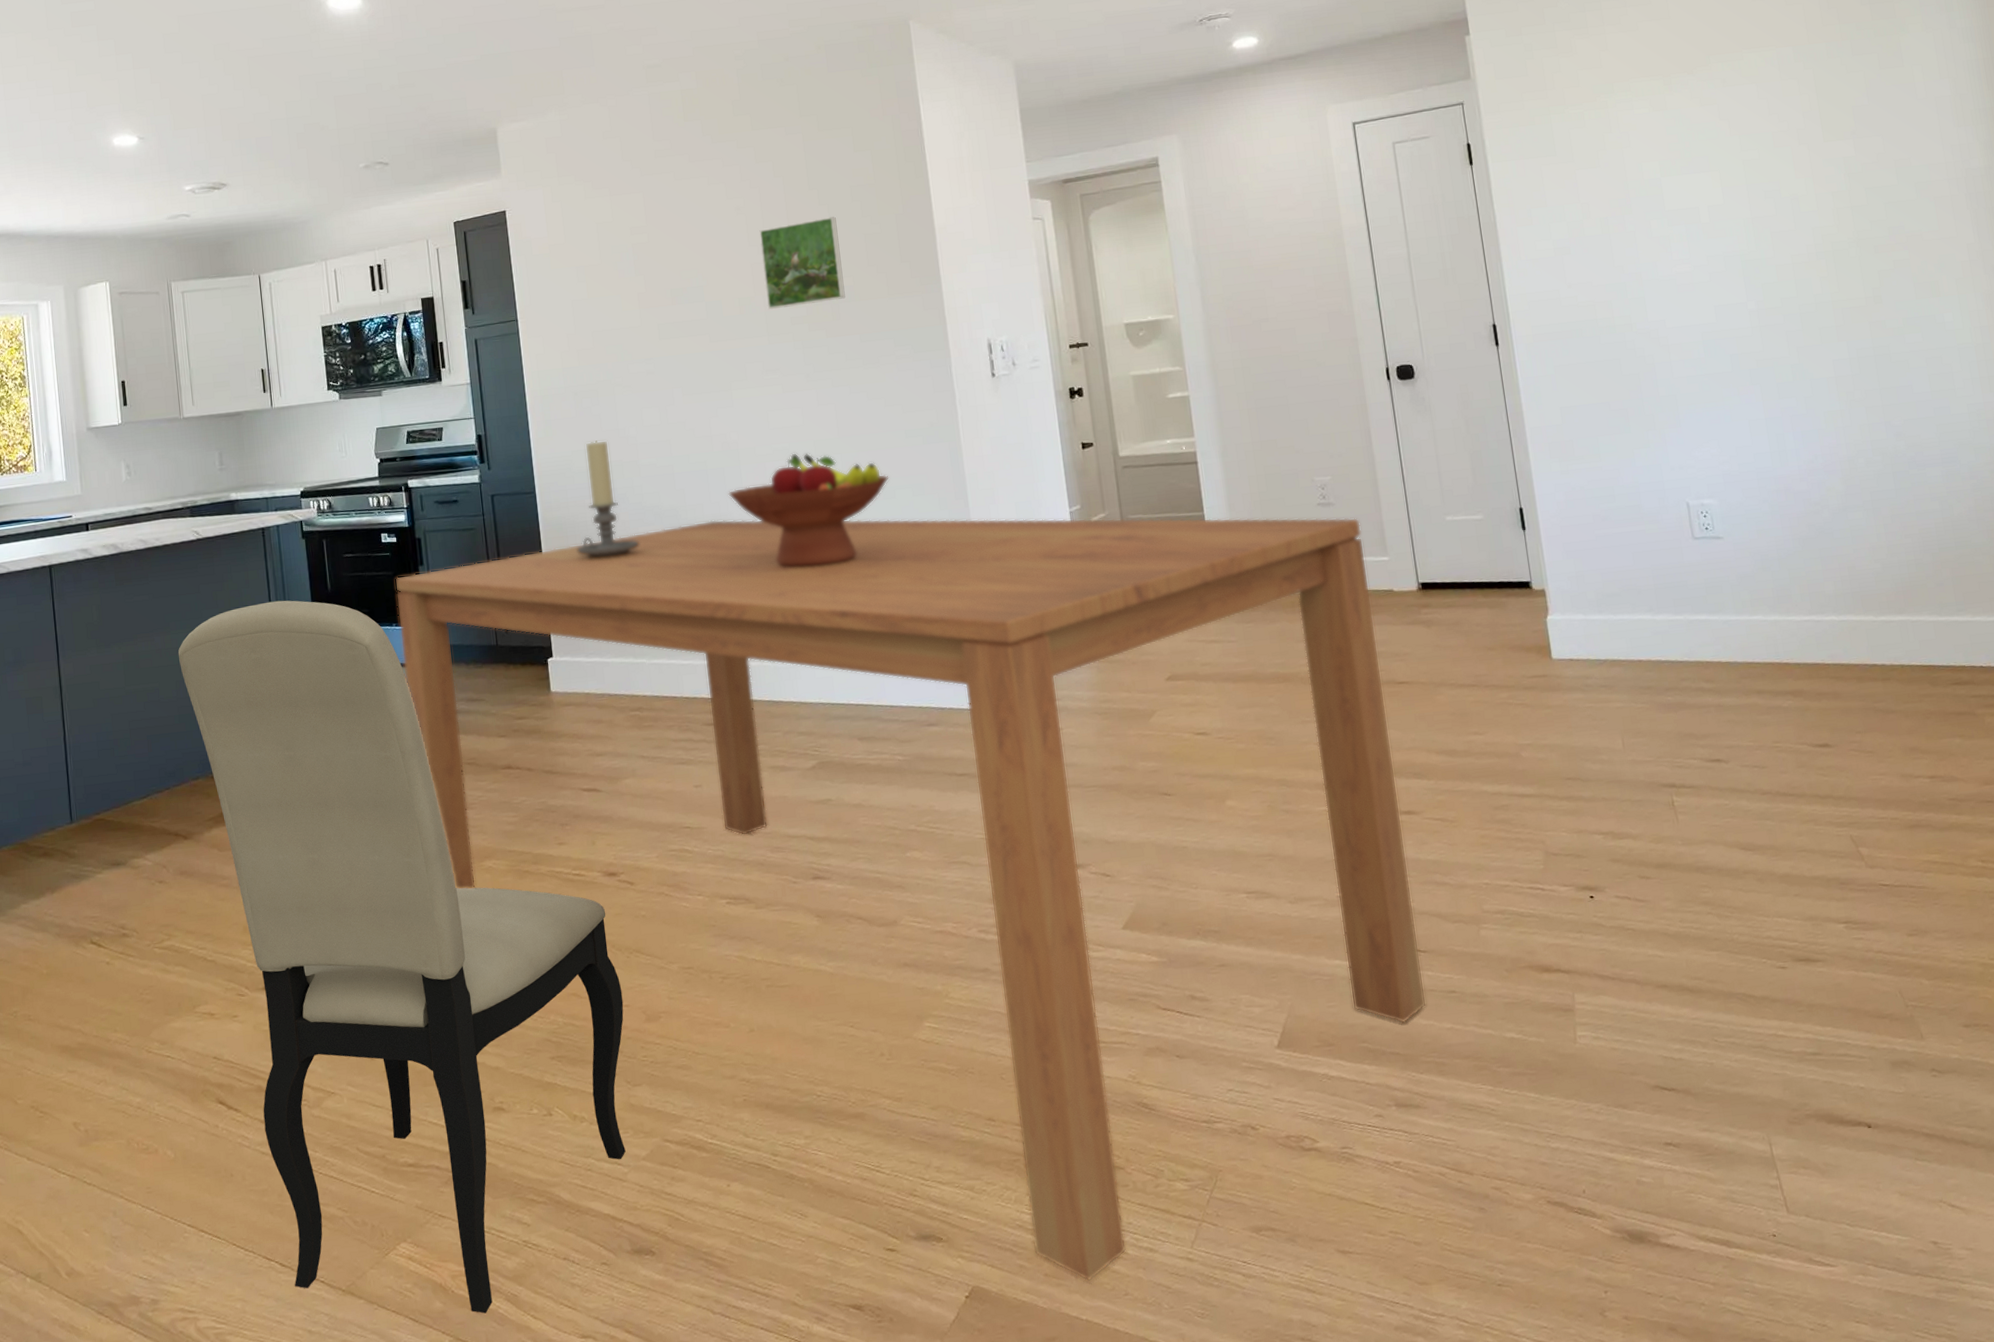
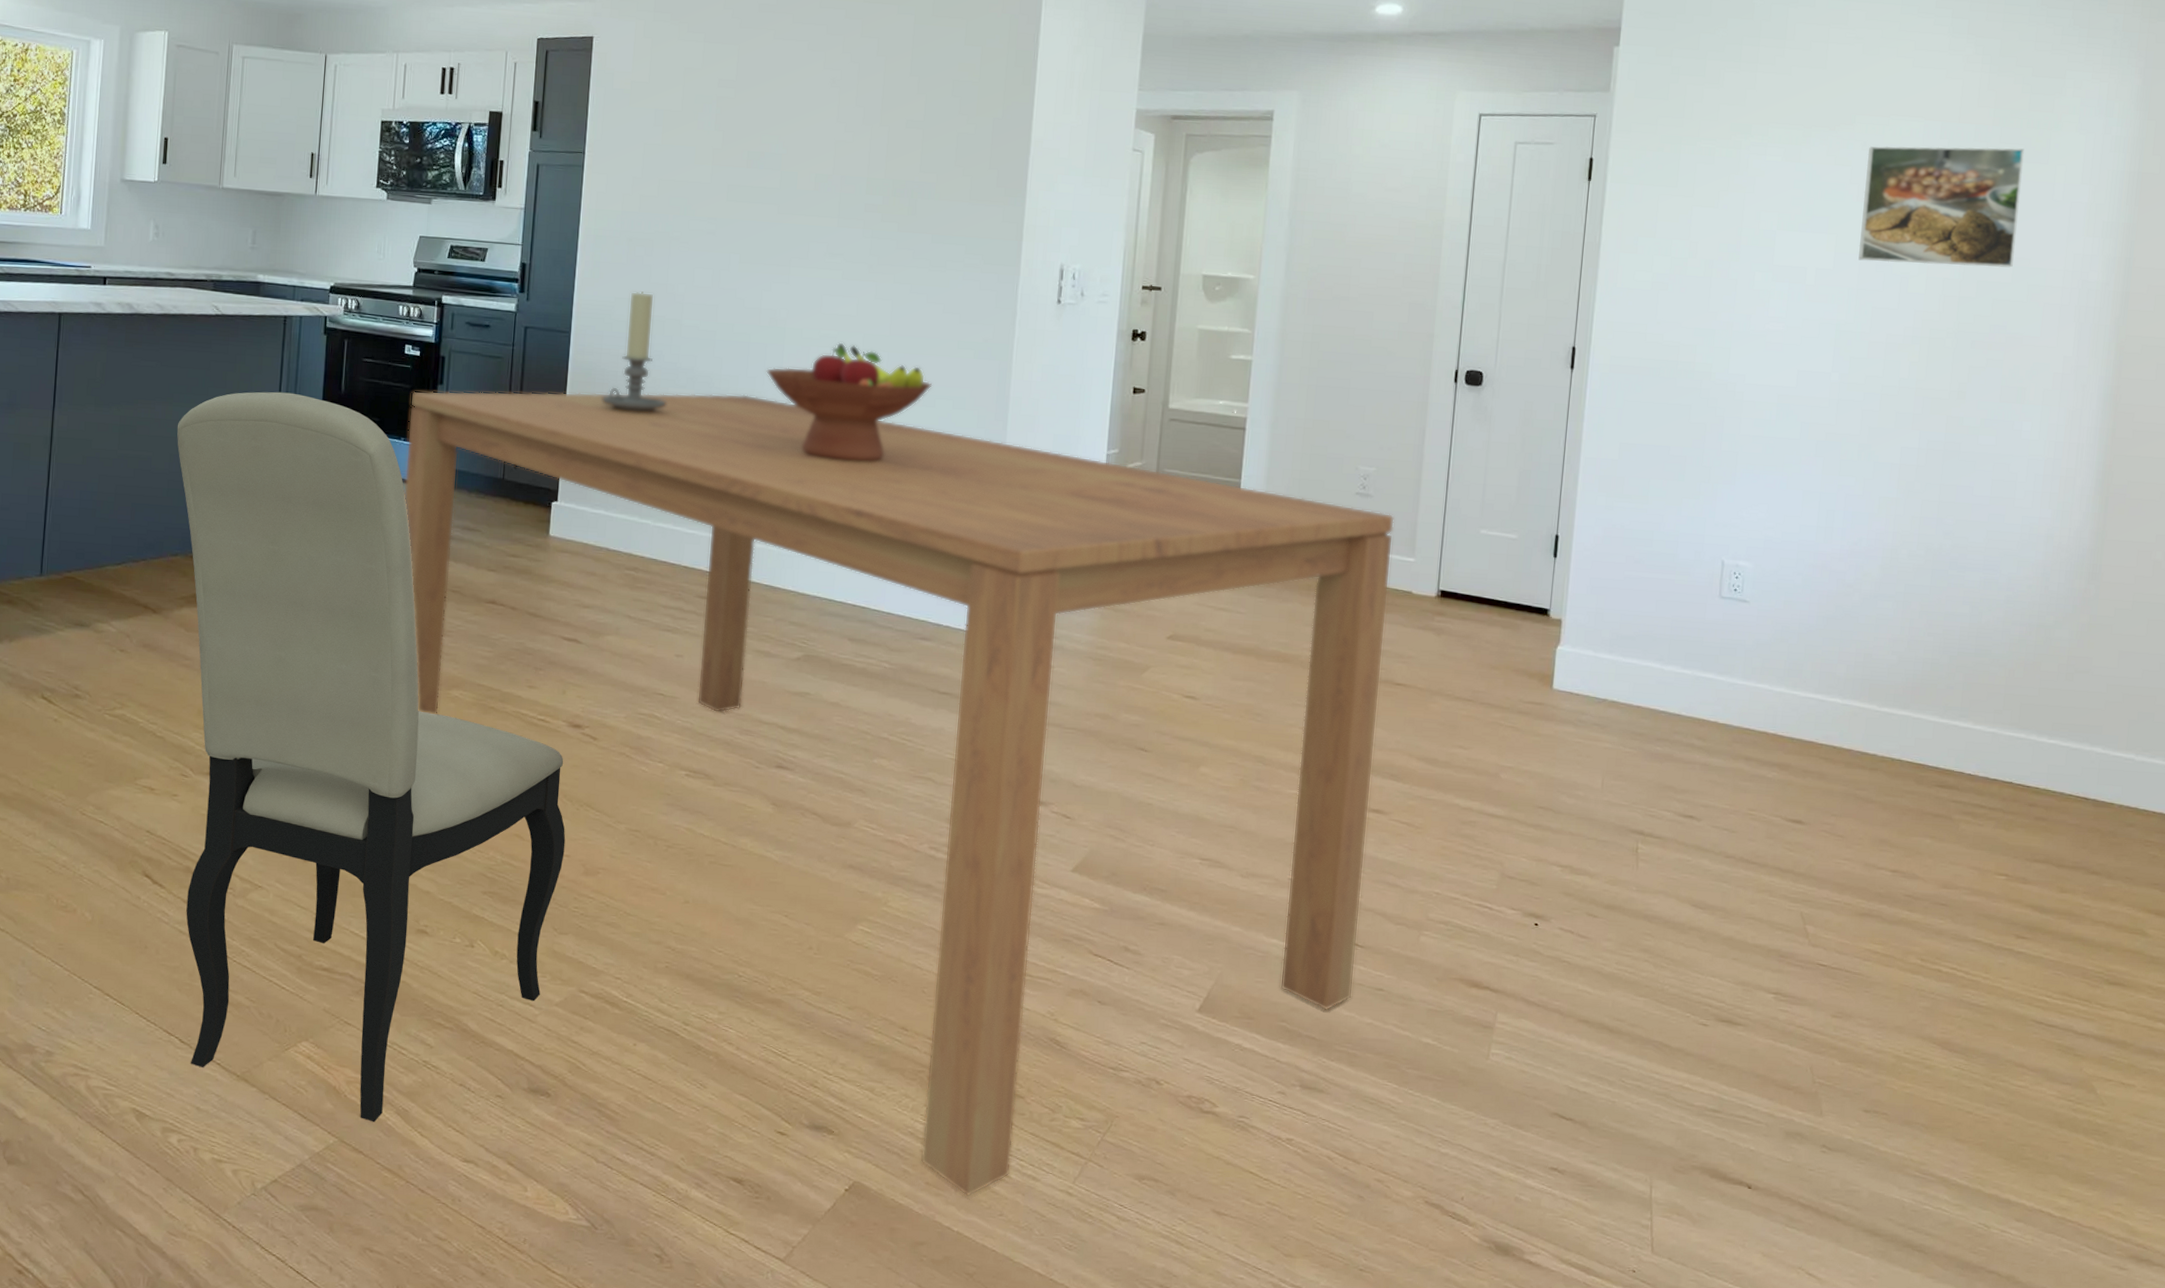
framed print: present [759,217,845,309] -> none [843,107,932,195]
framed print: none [1729,56,1895,191] -> present [1858,146,2024,268]

